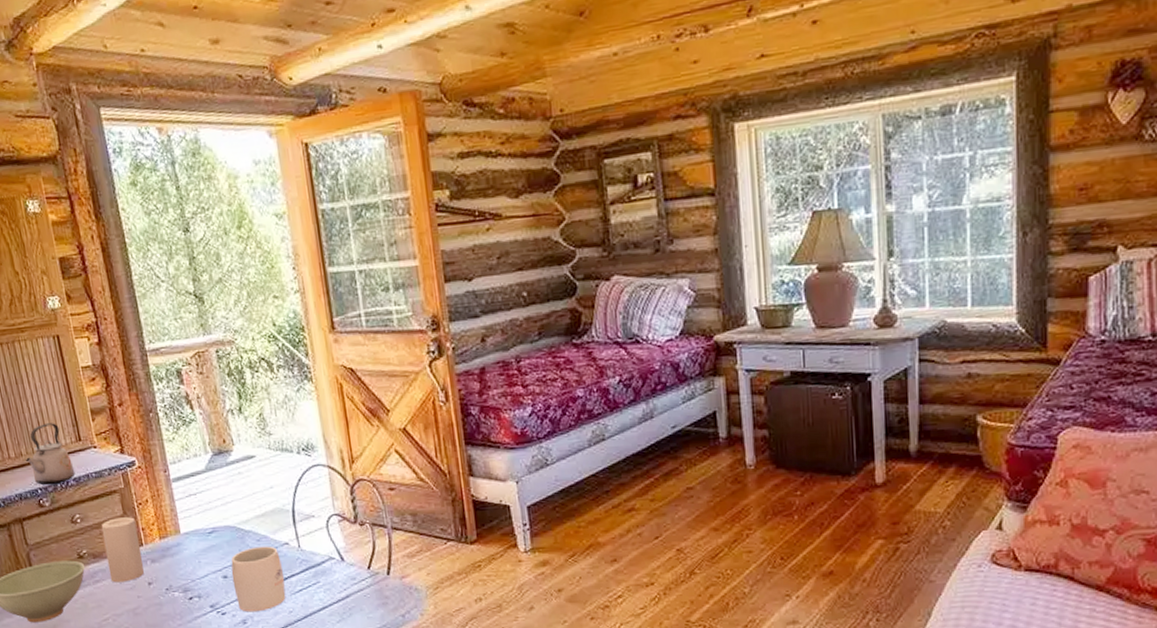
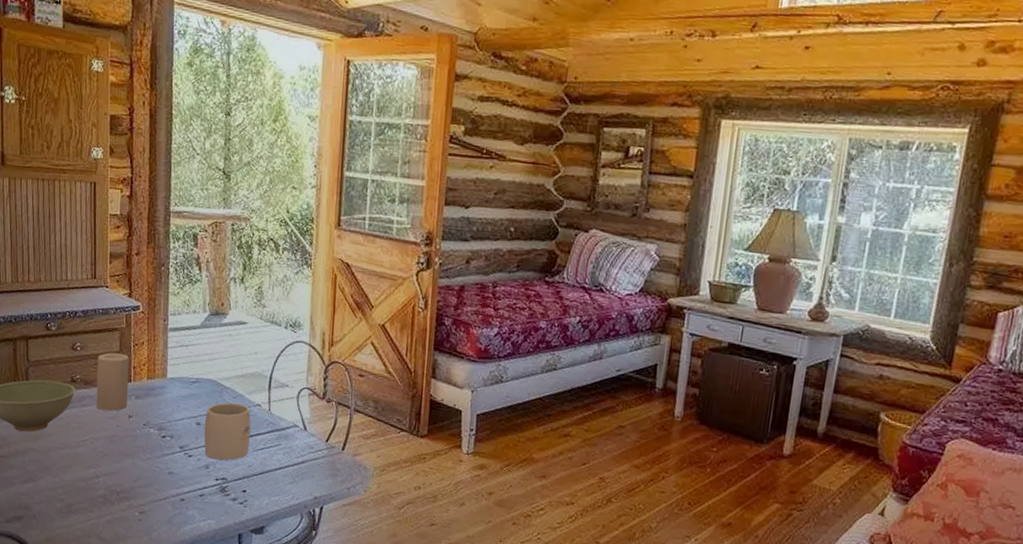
kettle: present [26,423,76,486] -> none [43,257,85,313]

